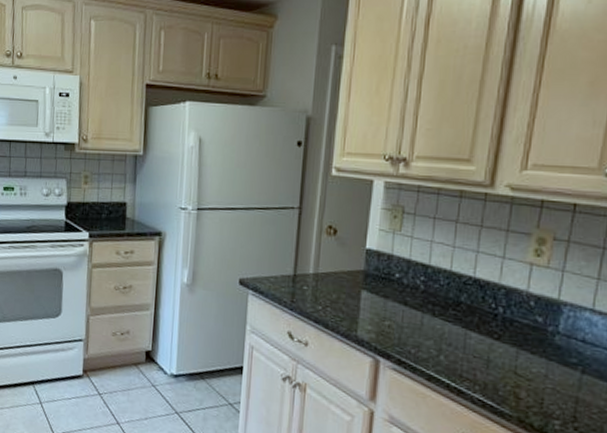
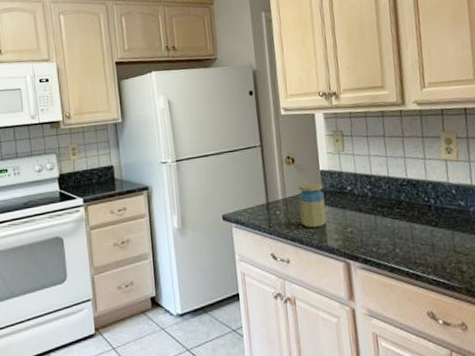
jar: none [330,260,366,314] -> present [298,183,327,228]

